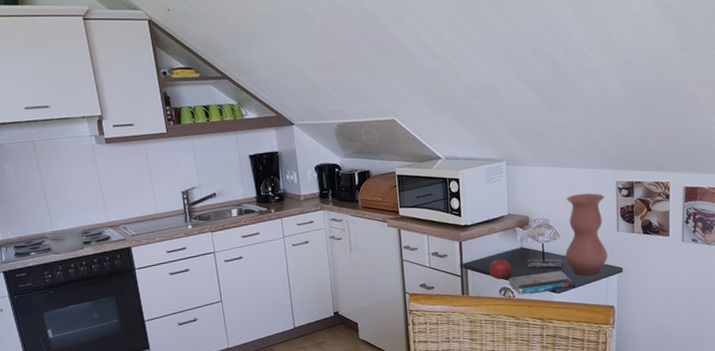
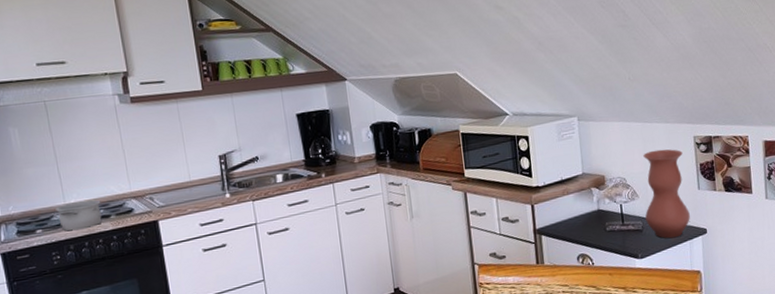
fruit: present [488,257,512,280] -> none [564,220,590,246]
book: present [509,271,576,295] -> none [586,234,659,262]

